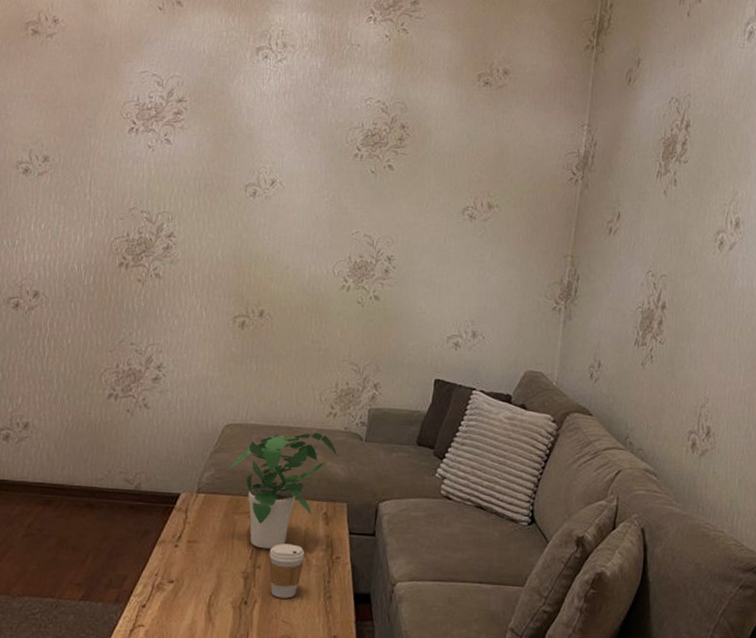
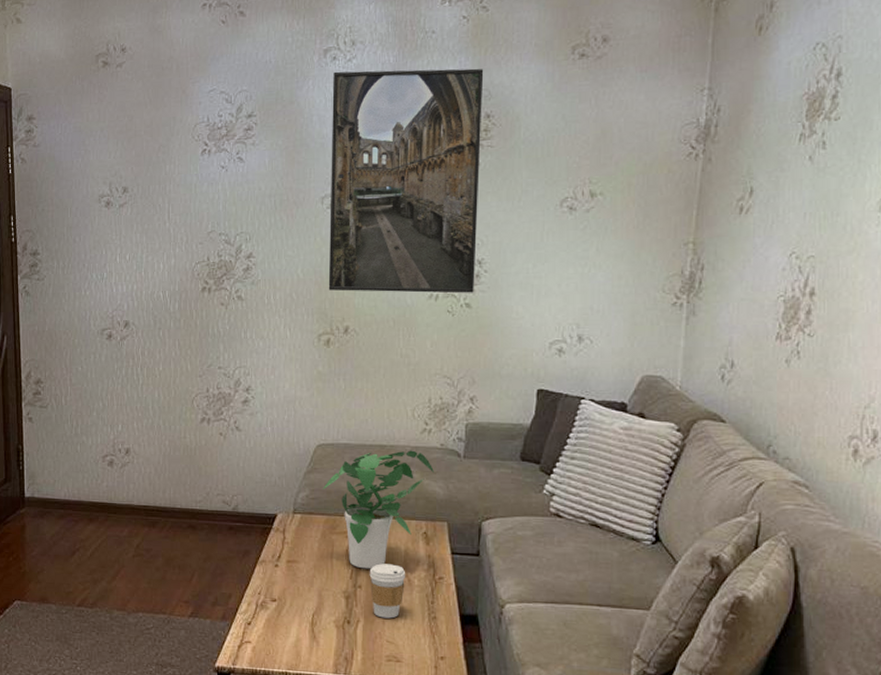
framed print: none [246,69,402,287] -> present [328,68,484,293]

